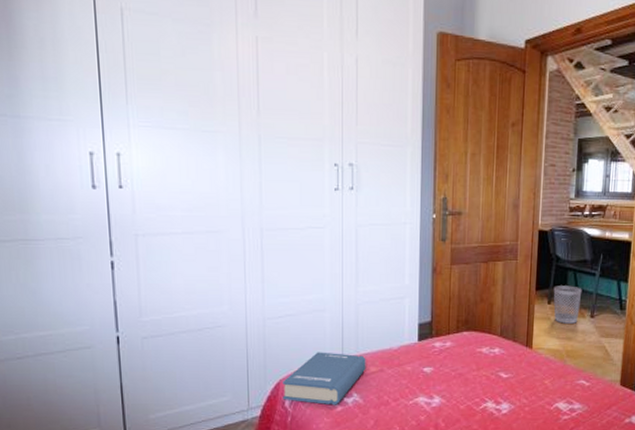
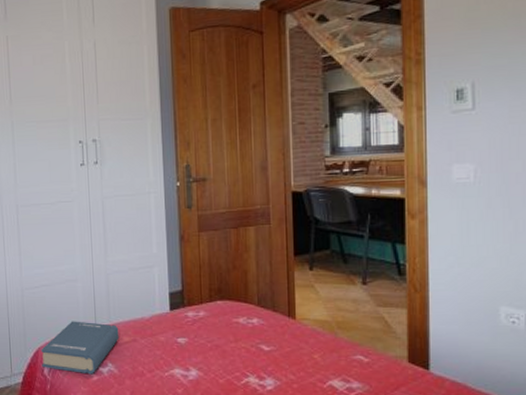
wastebasket: present [553,285,582,324] -> none [314,249,349,292]

